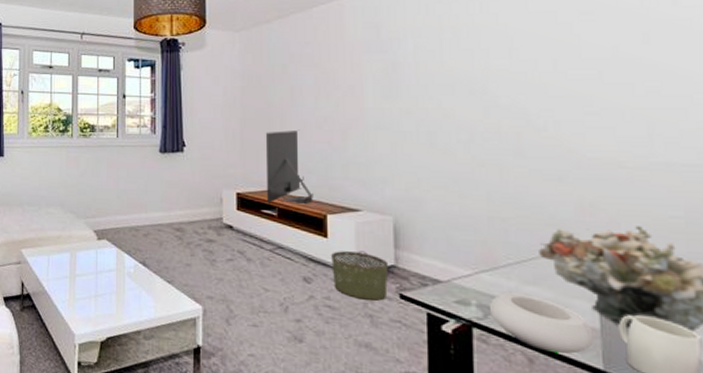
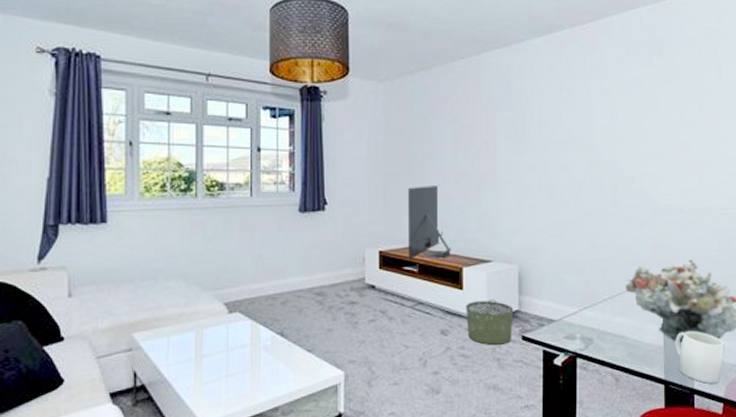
bowl: present [489,291,594,354] -> none [589,323,659,370]

